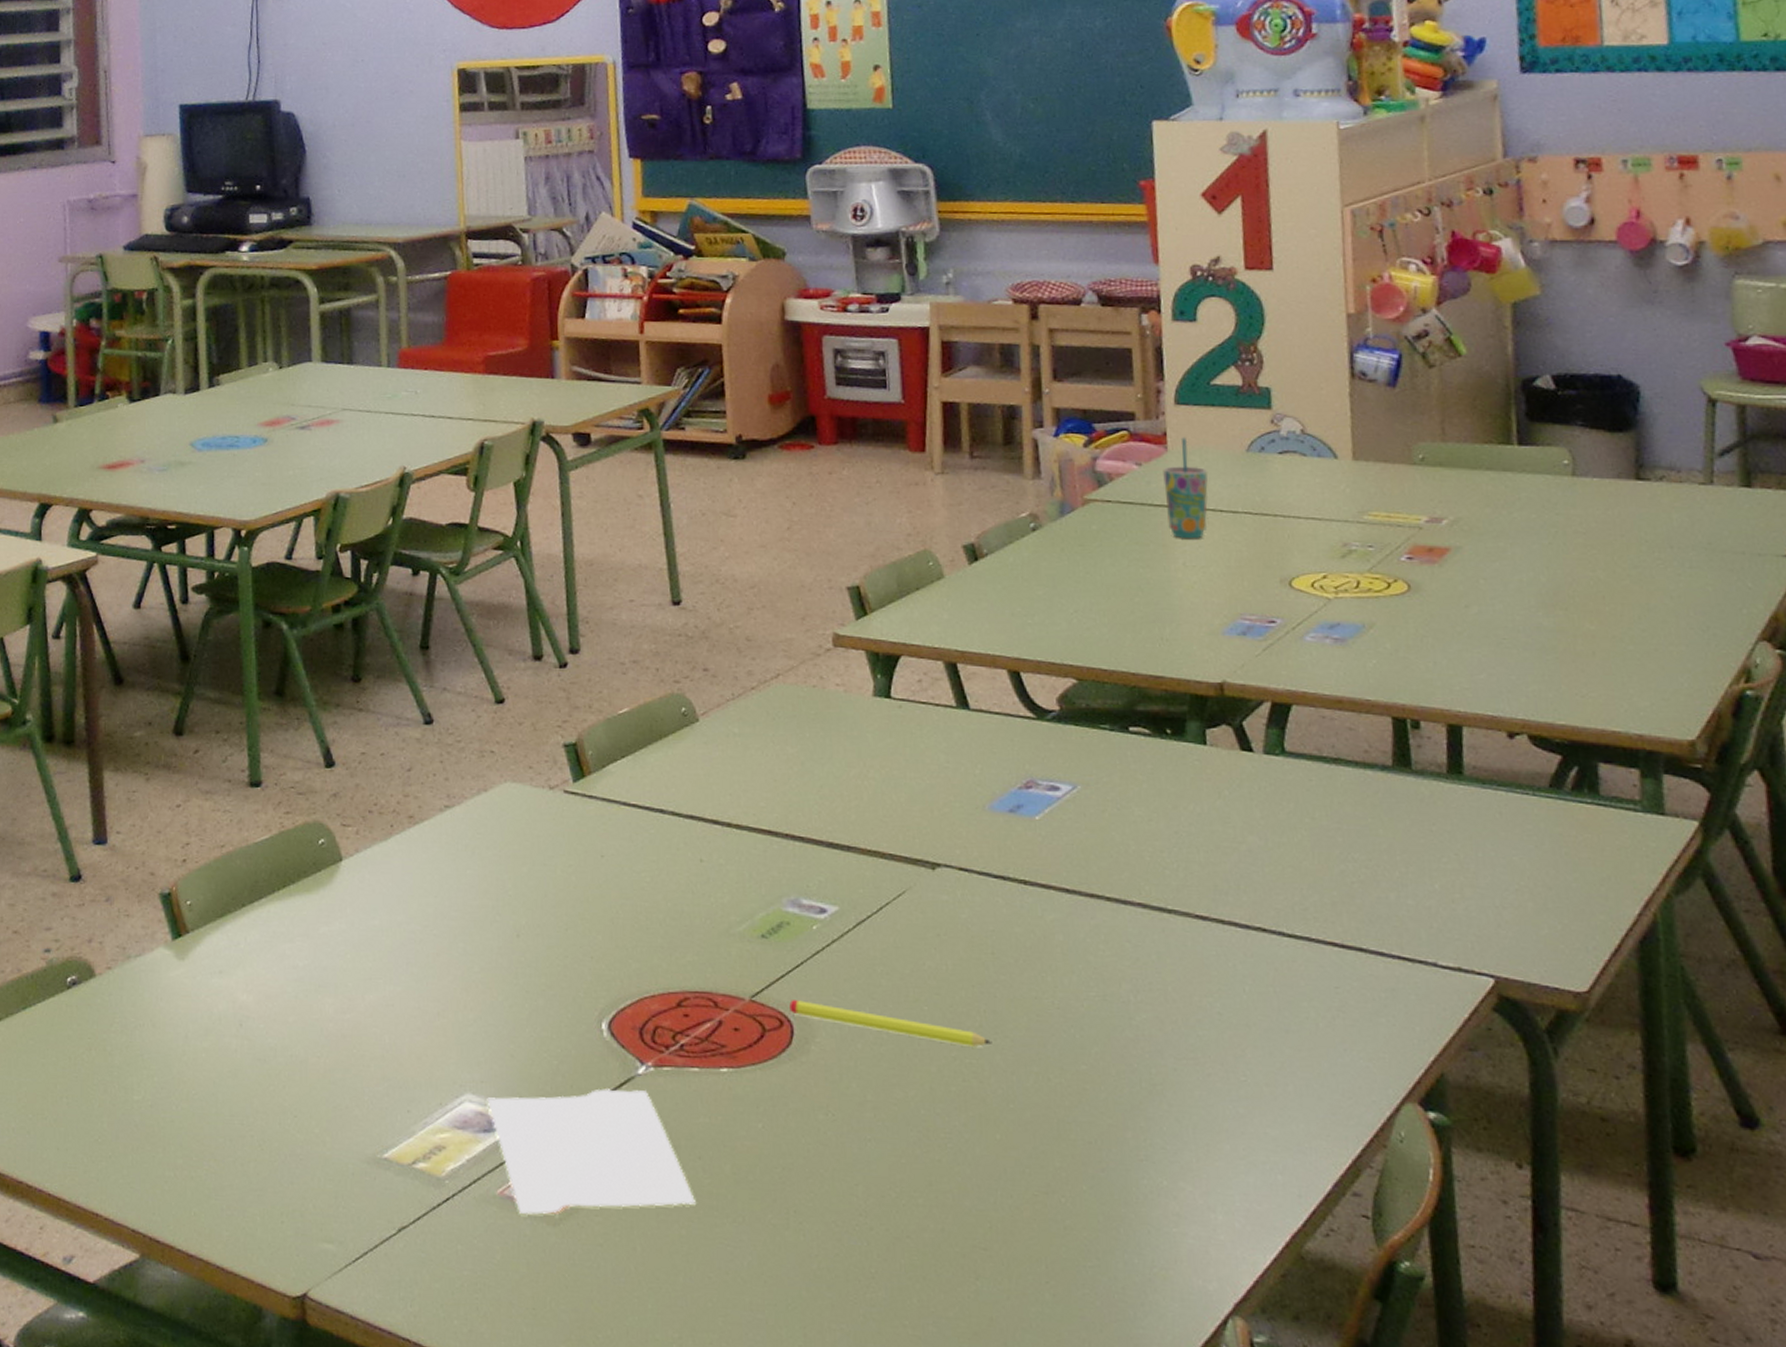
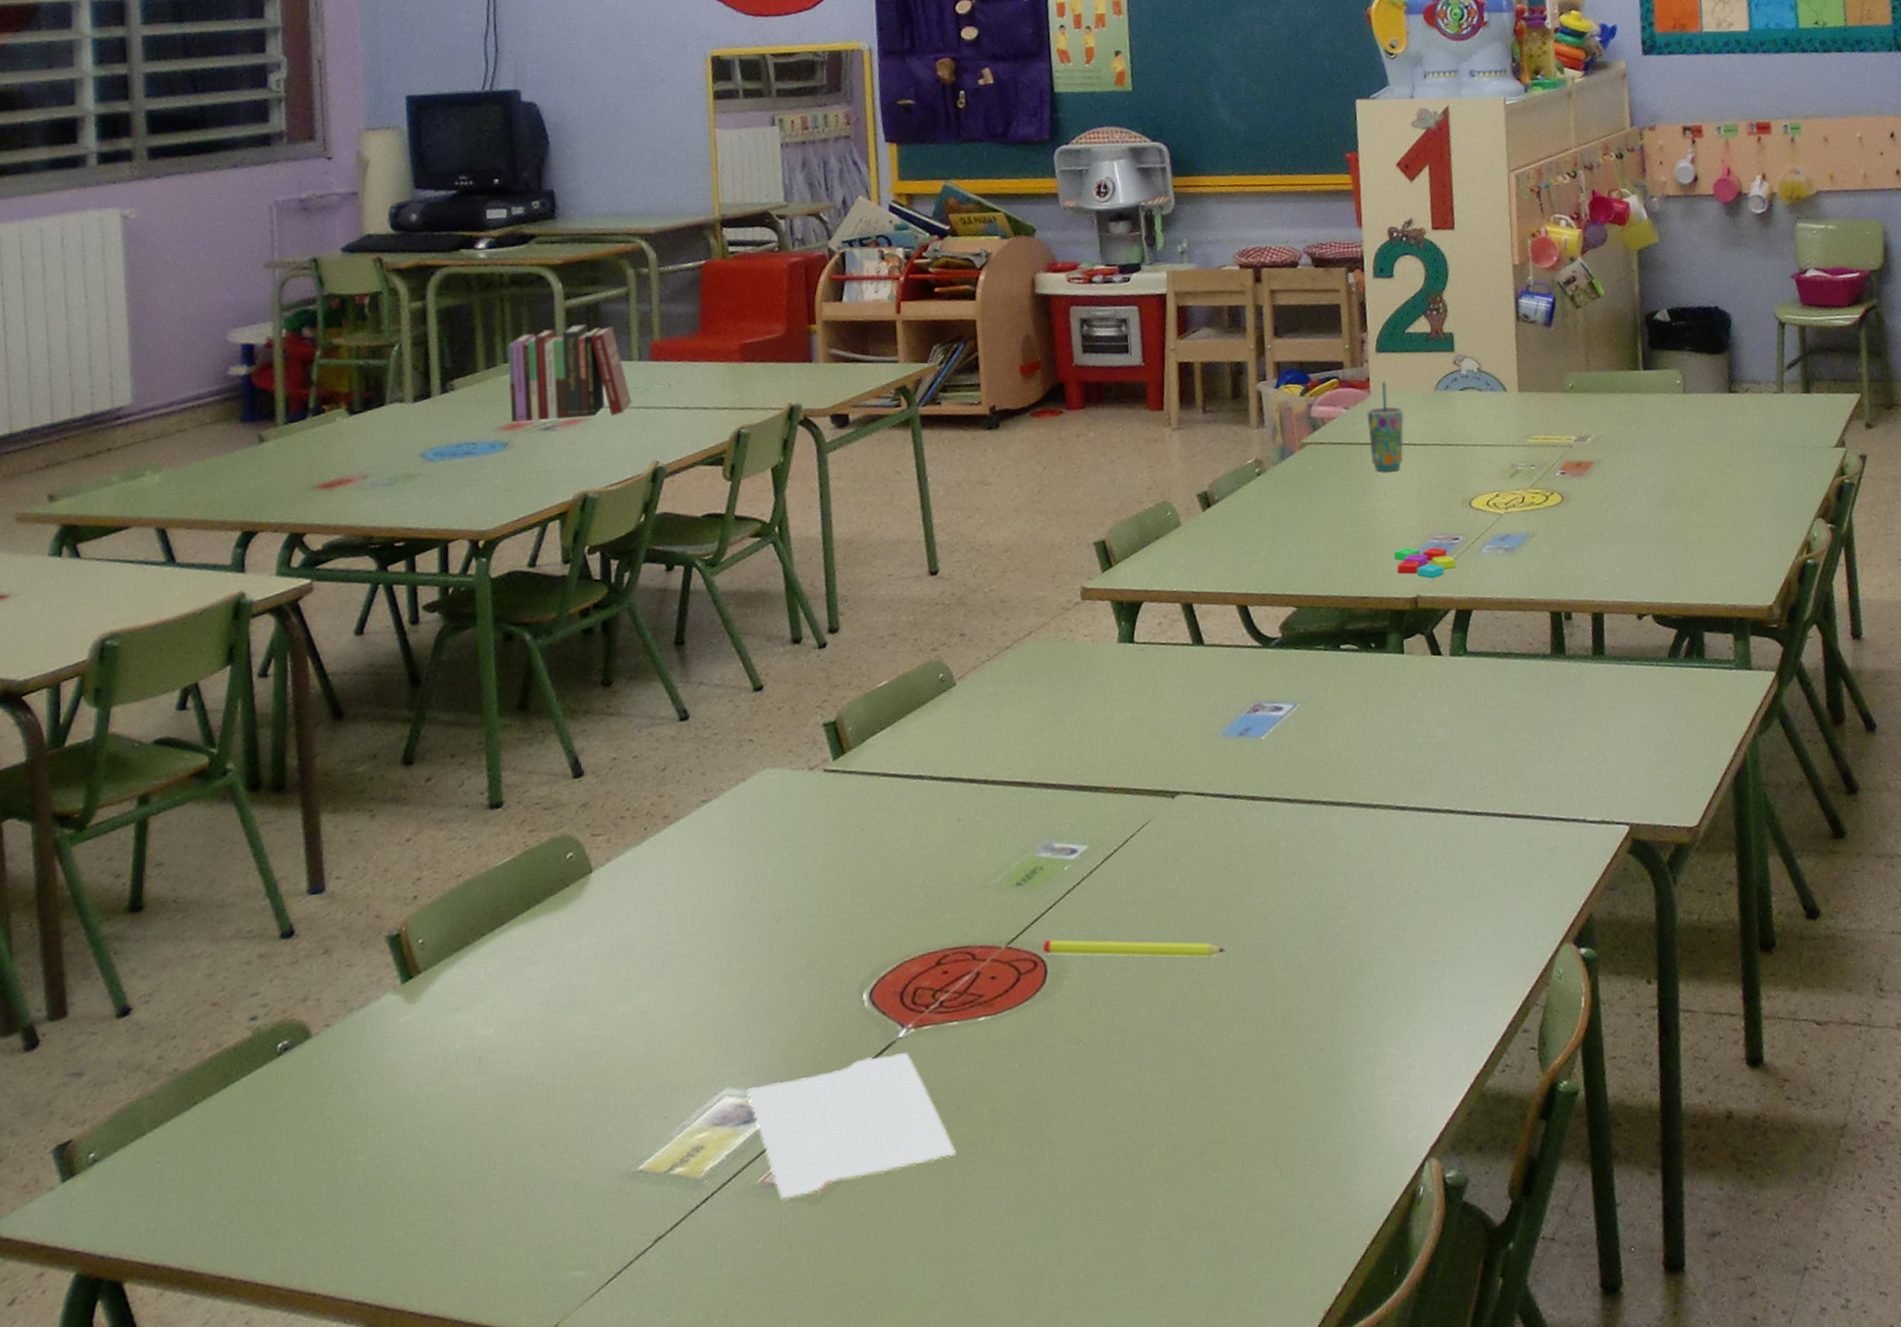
books: none [267,329,381,420] -> present [507,324,632,423]
toy blocks: none [1194,625,1272,664] -> present [1393,547,1456,579]

